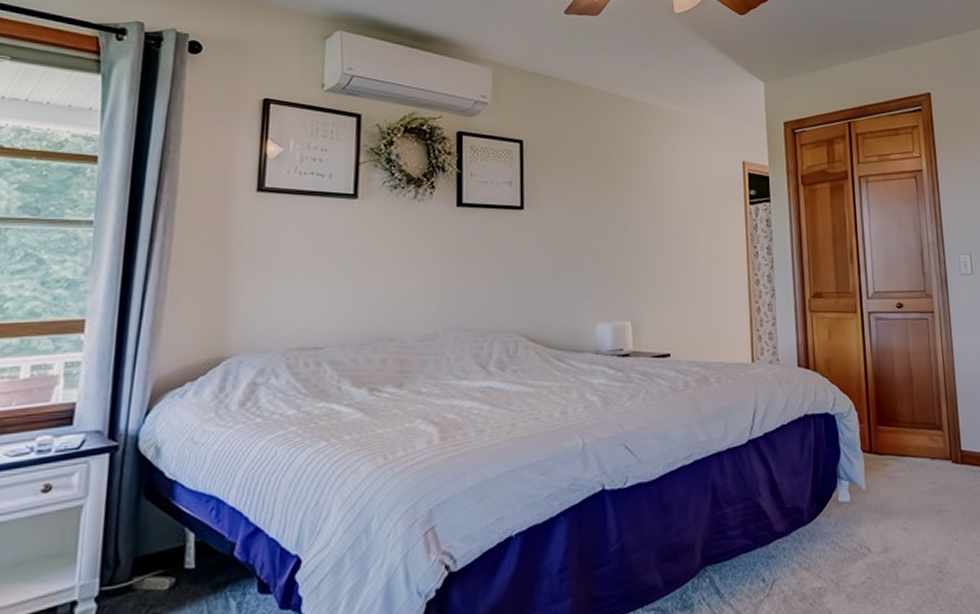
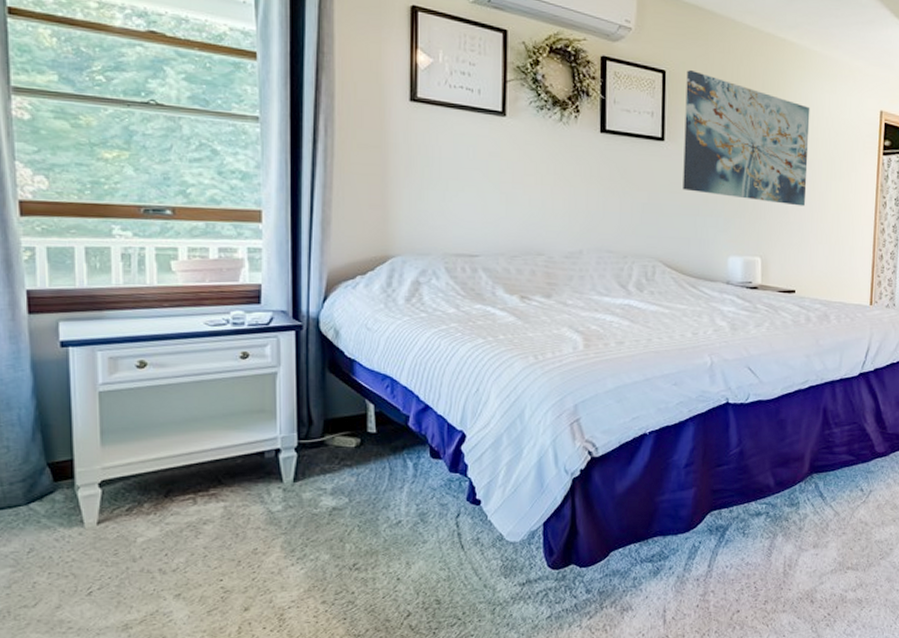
wall art: none [544,138,675,264] -> present [683,70,810,206]

